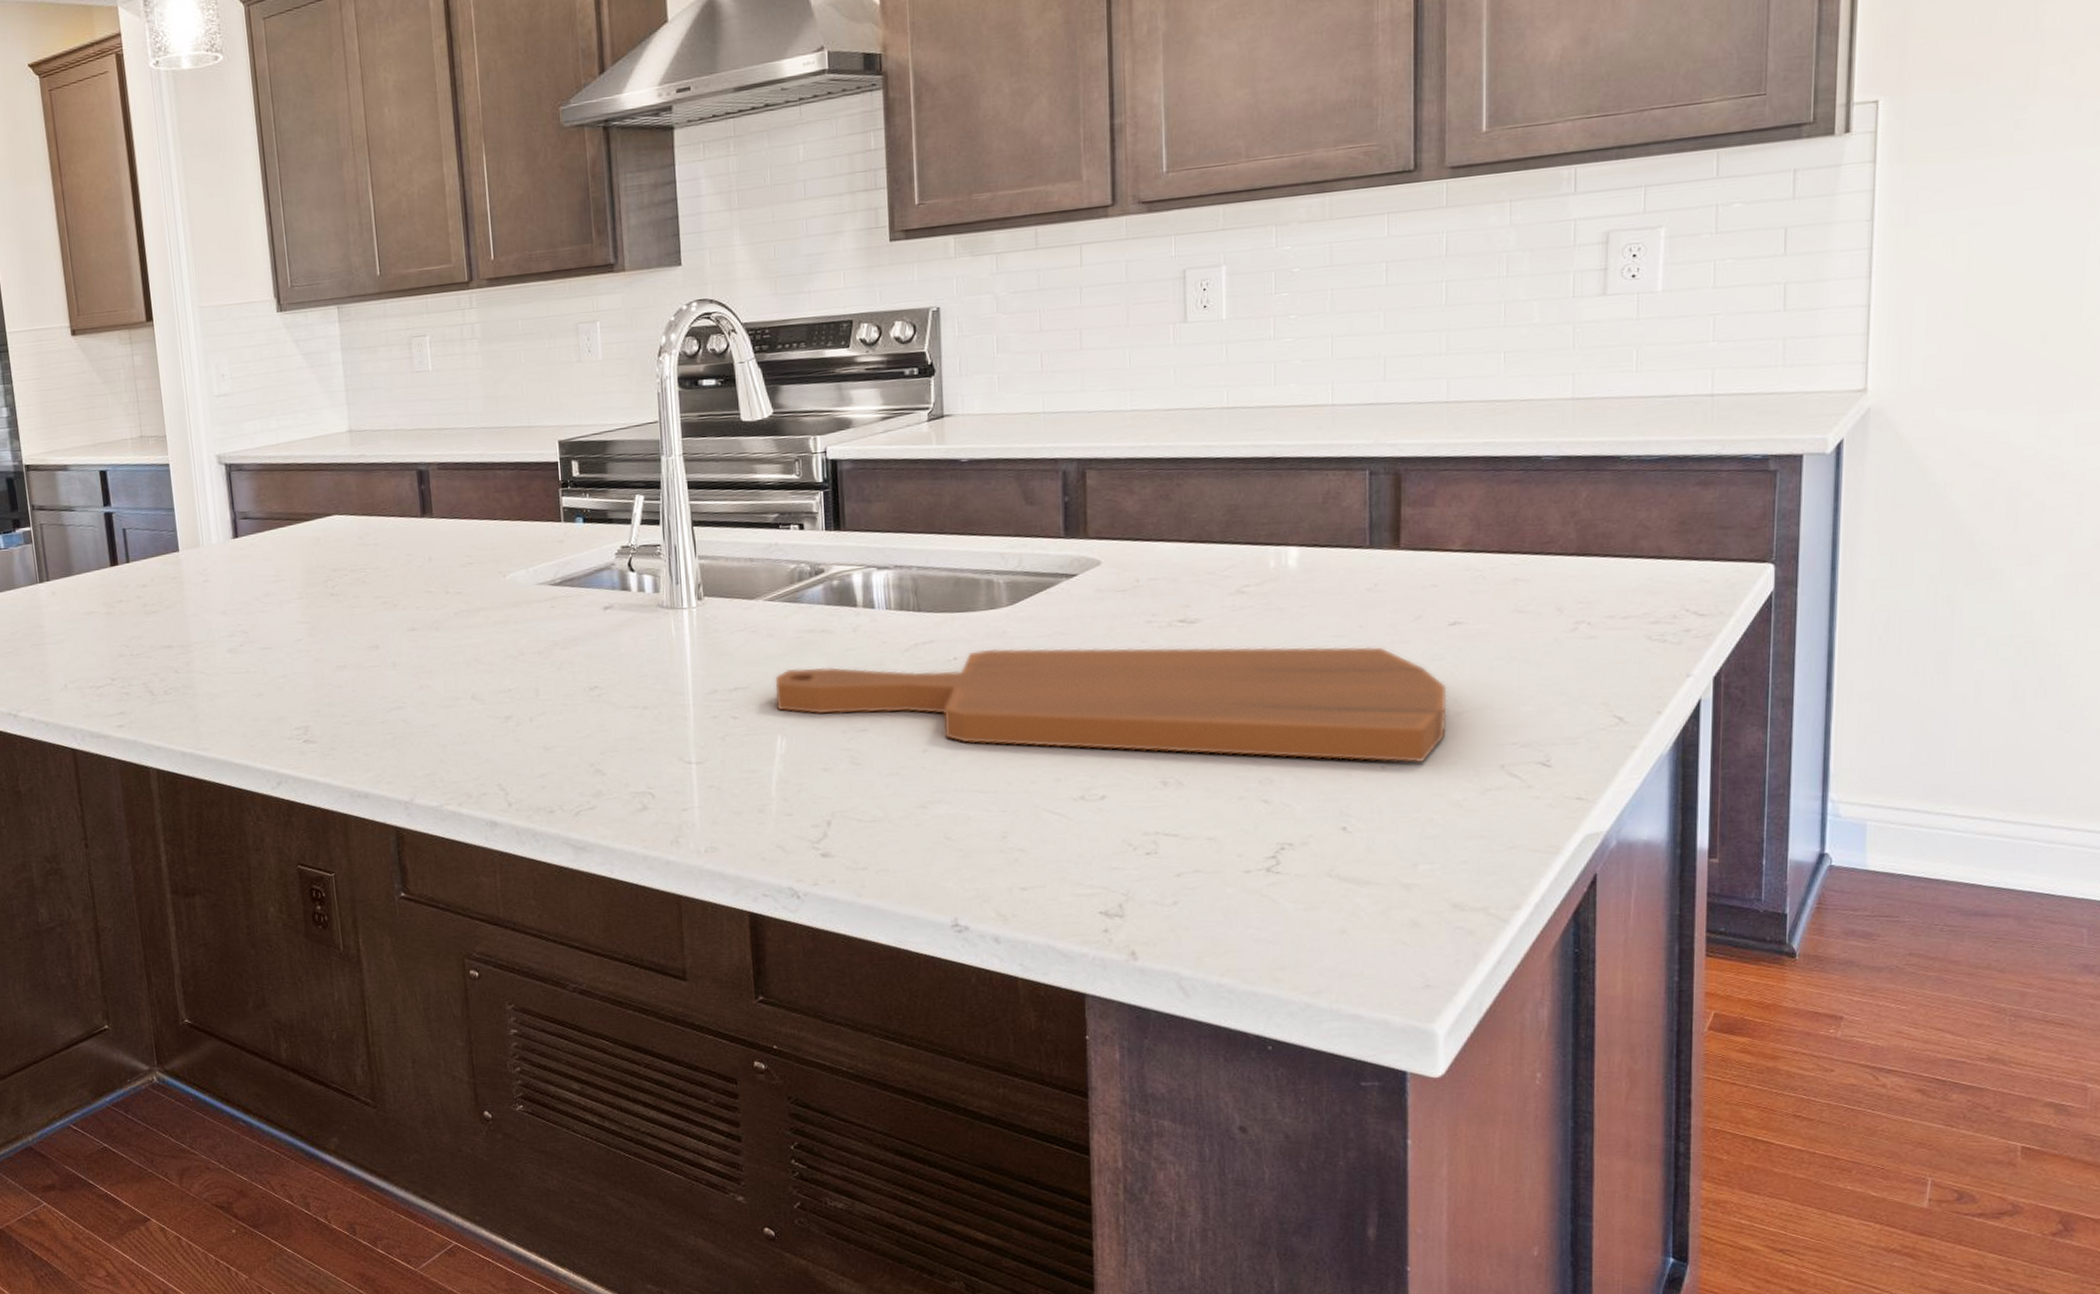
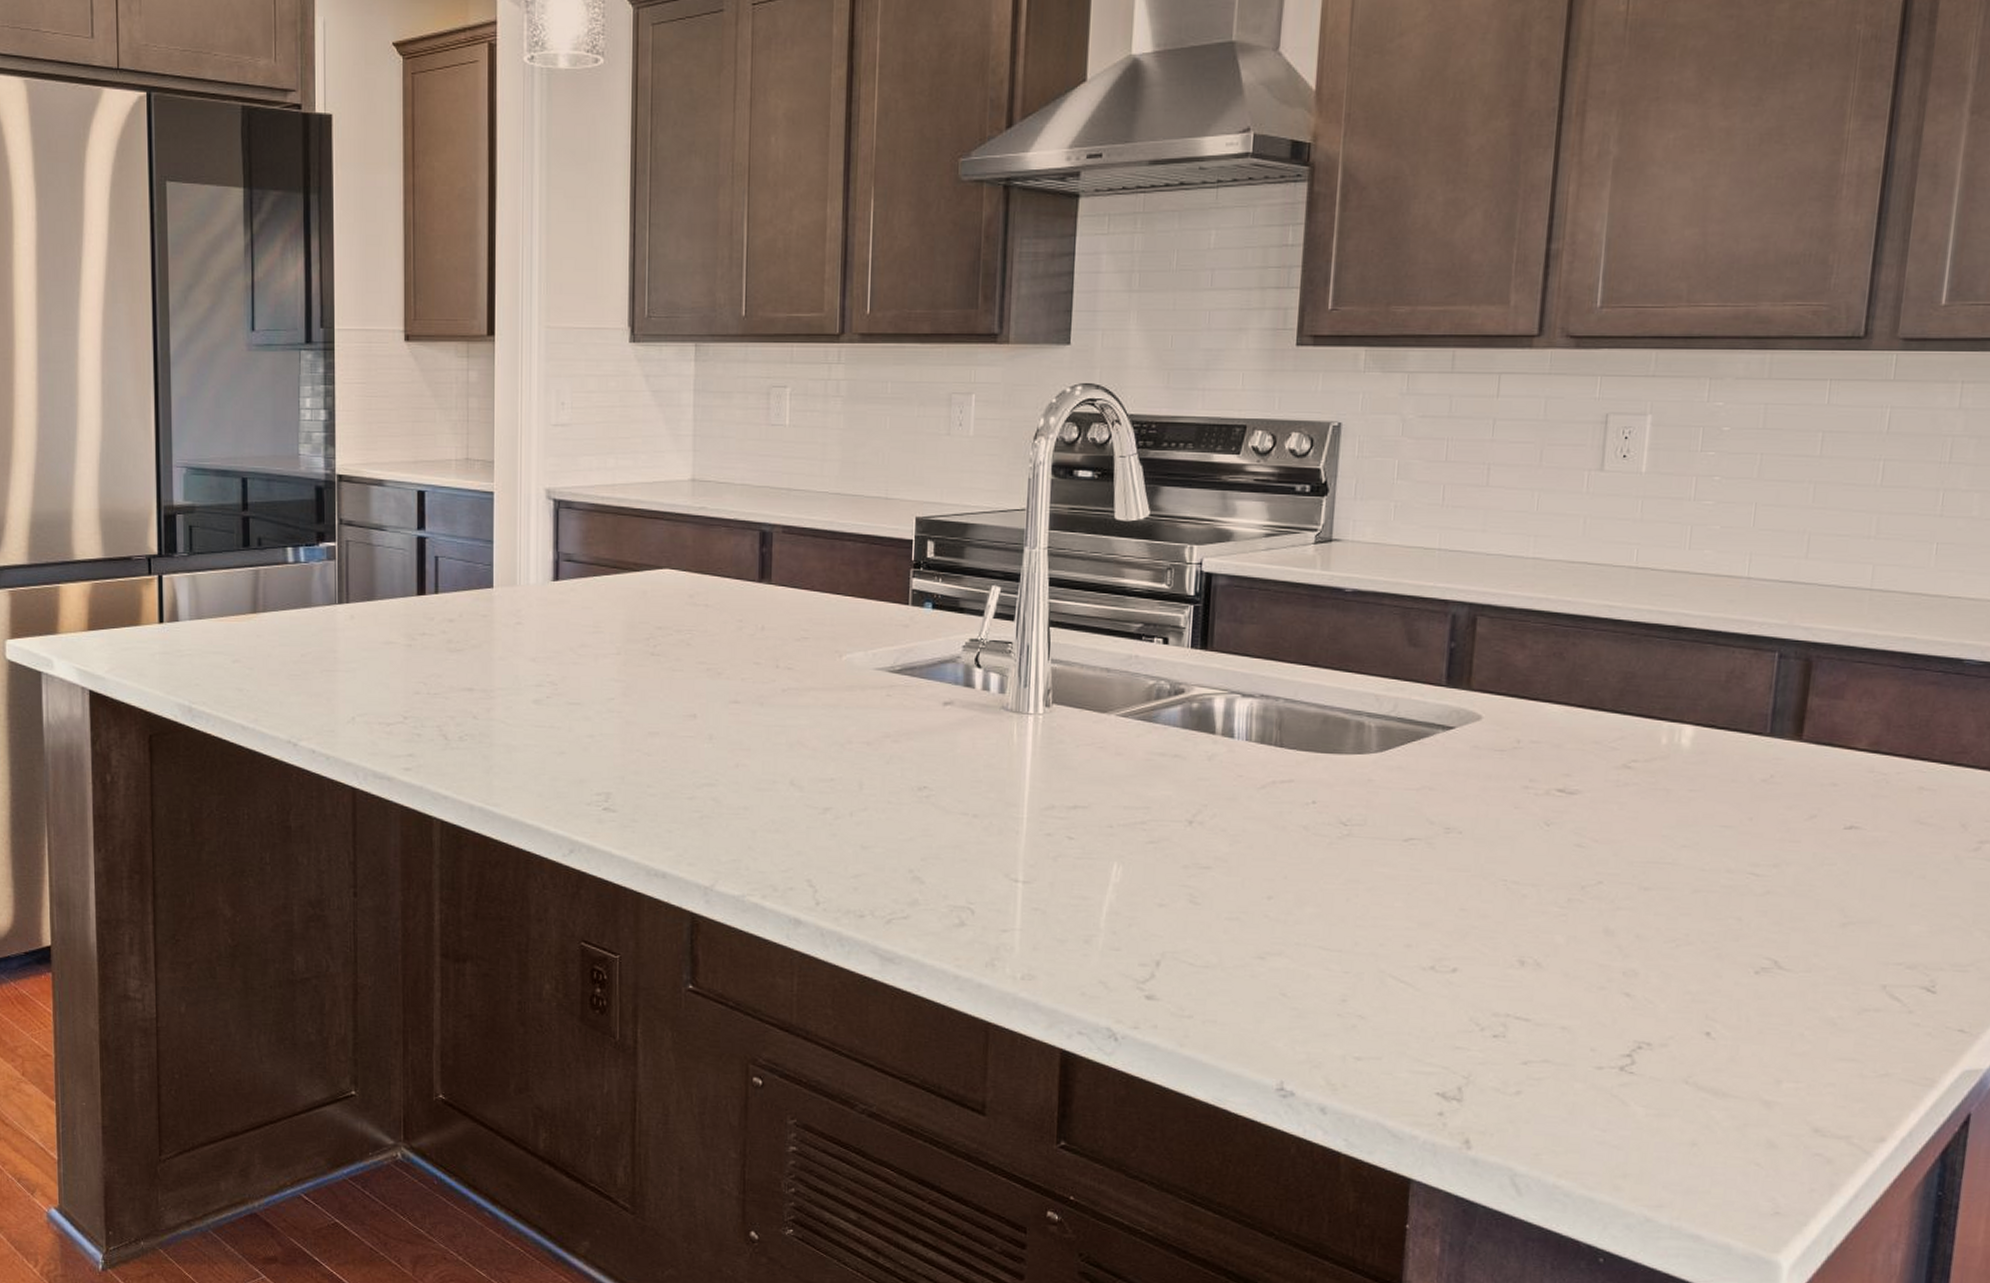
cutting board: present [775,646,1447,763] -> none [1116,792,1835,973]

